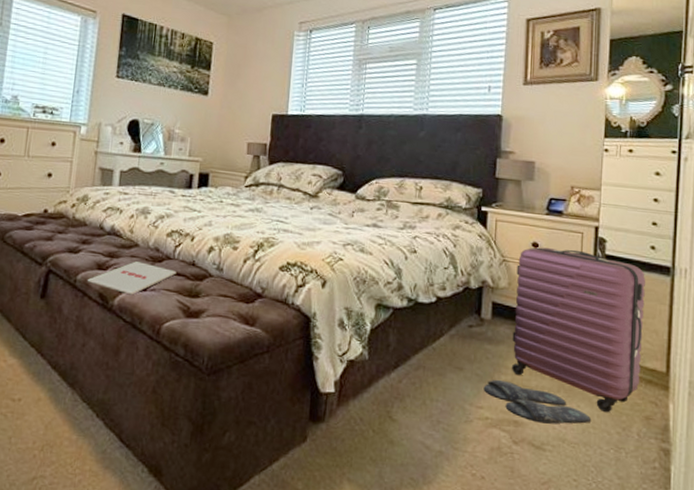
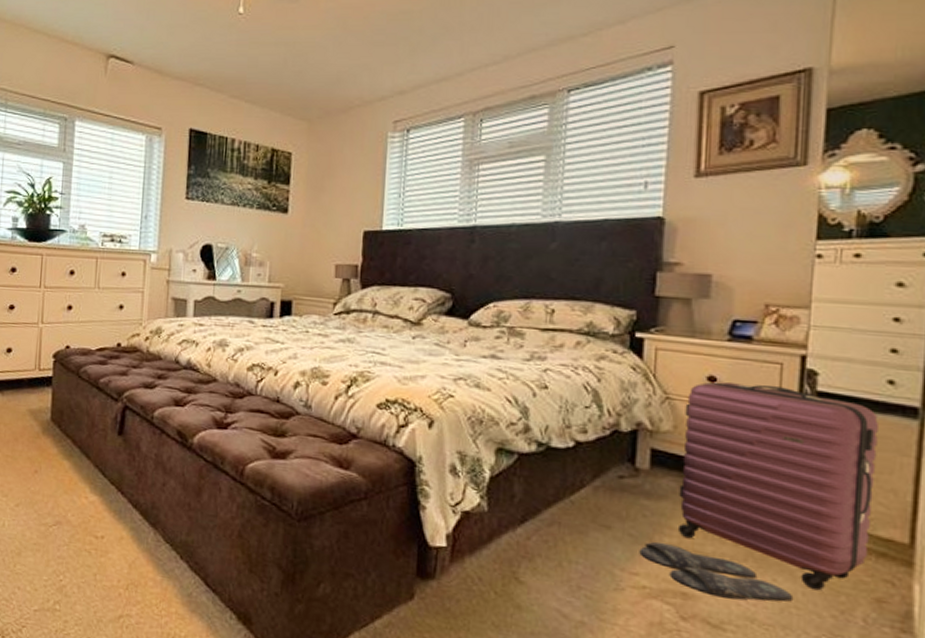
magazine: present [86,261,177,295] -> none [164,397,260,434]

